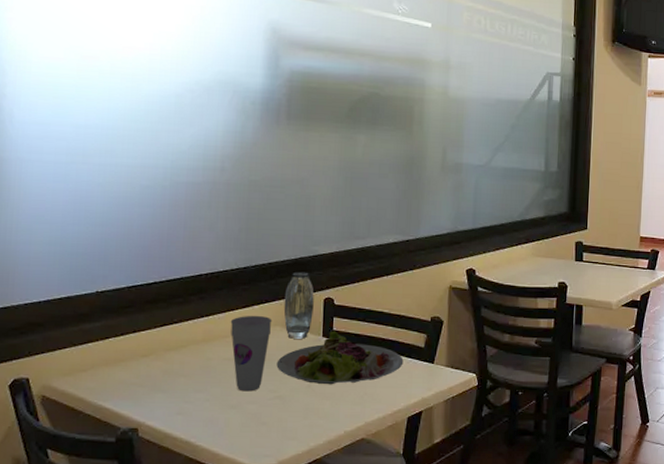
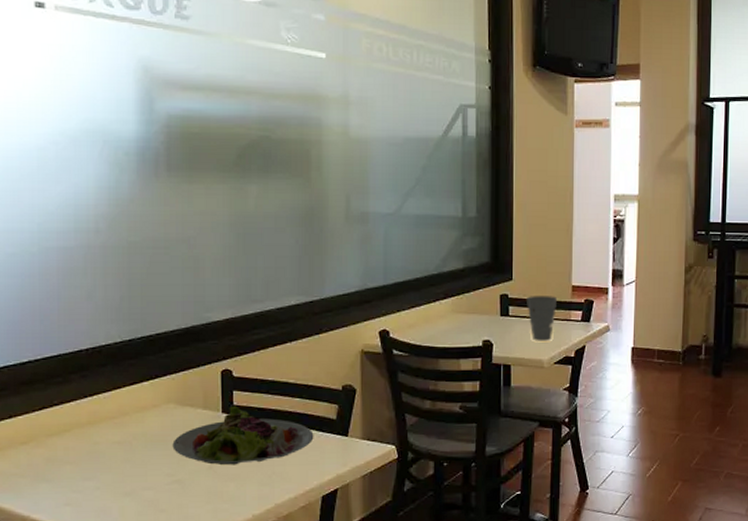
cup: present [230,315,273,392] -> none [117,392,165,477]
vase: present [283,272,314,339] -> none [176,342,210,417]
cup: none [599,244,626,286] -> present [527,296,557,341]

